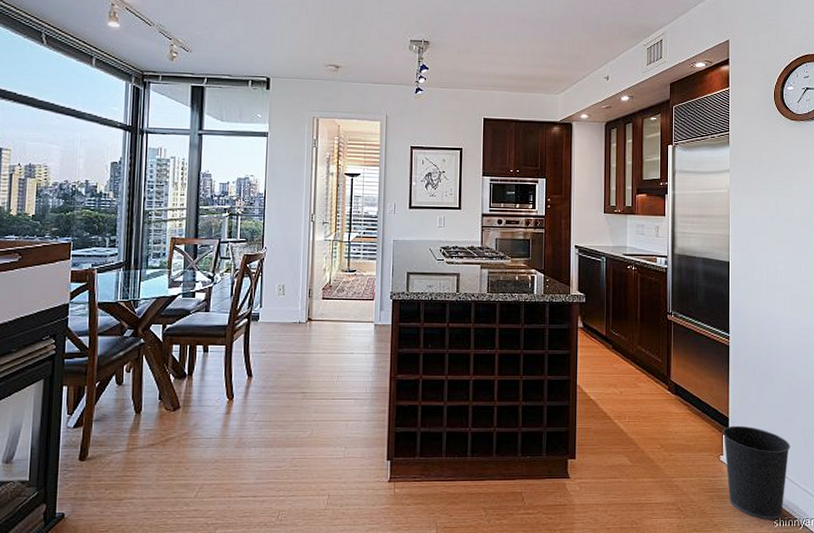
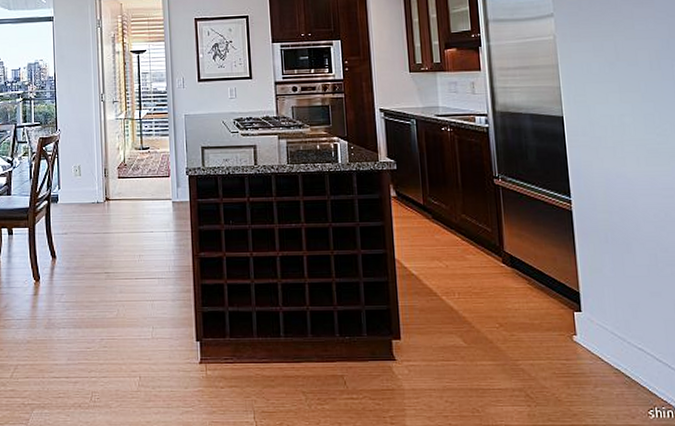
wastebasket: present [722,425,791,520] -> none [572,301,662,410]

